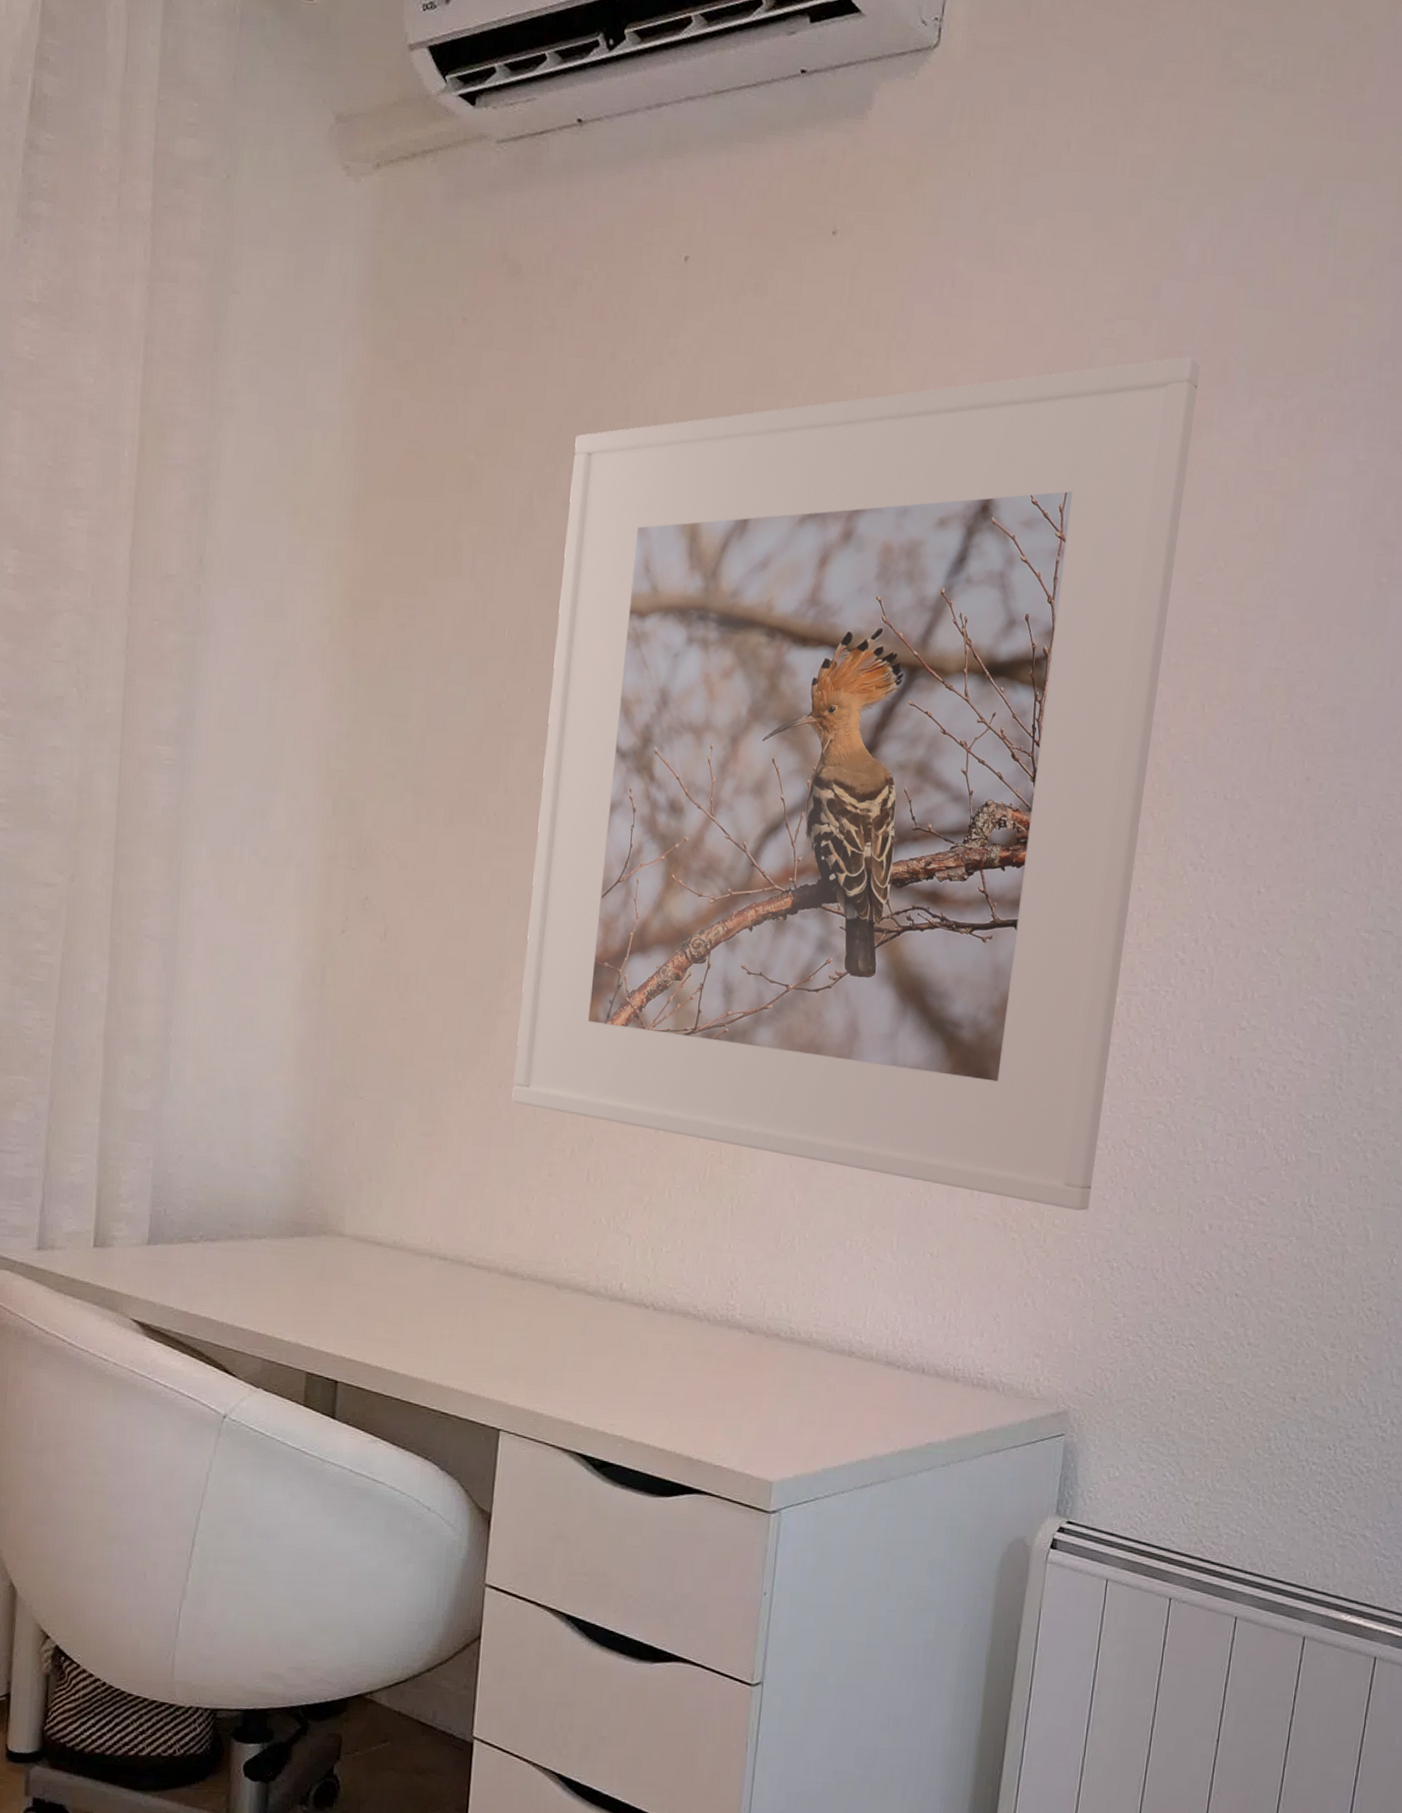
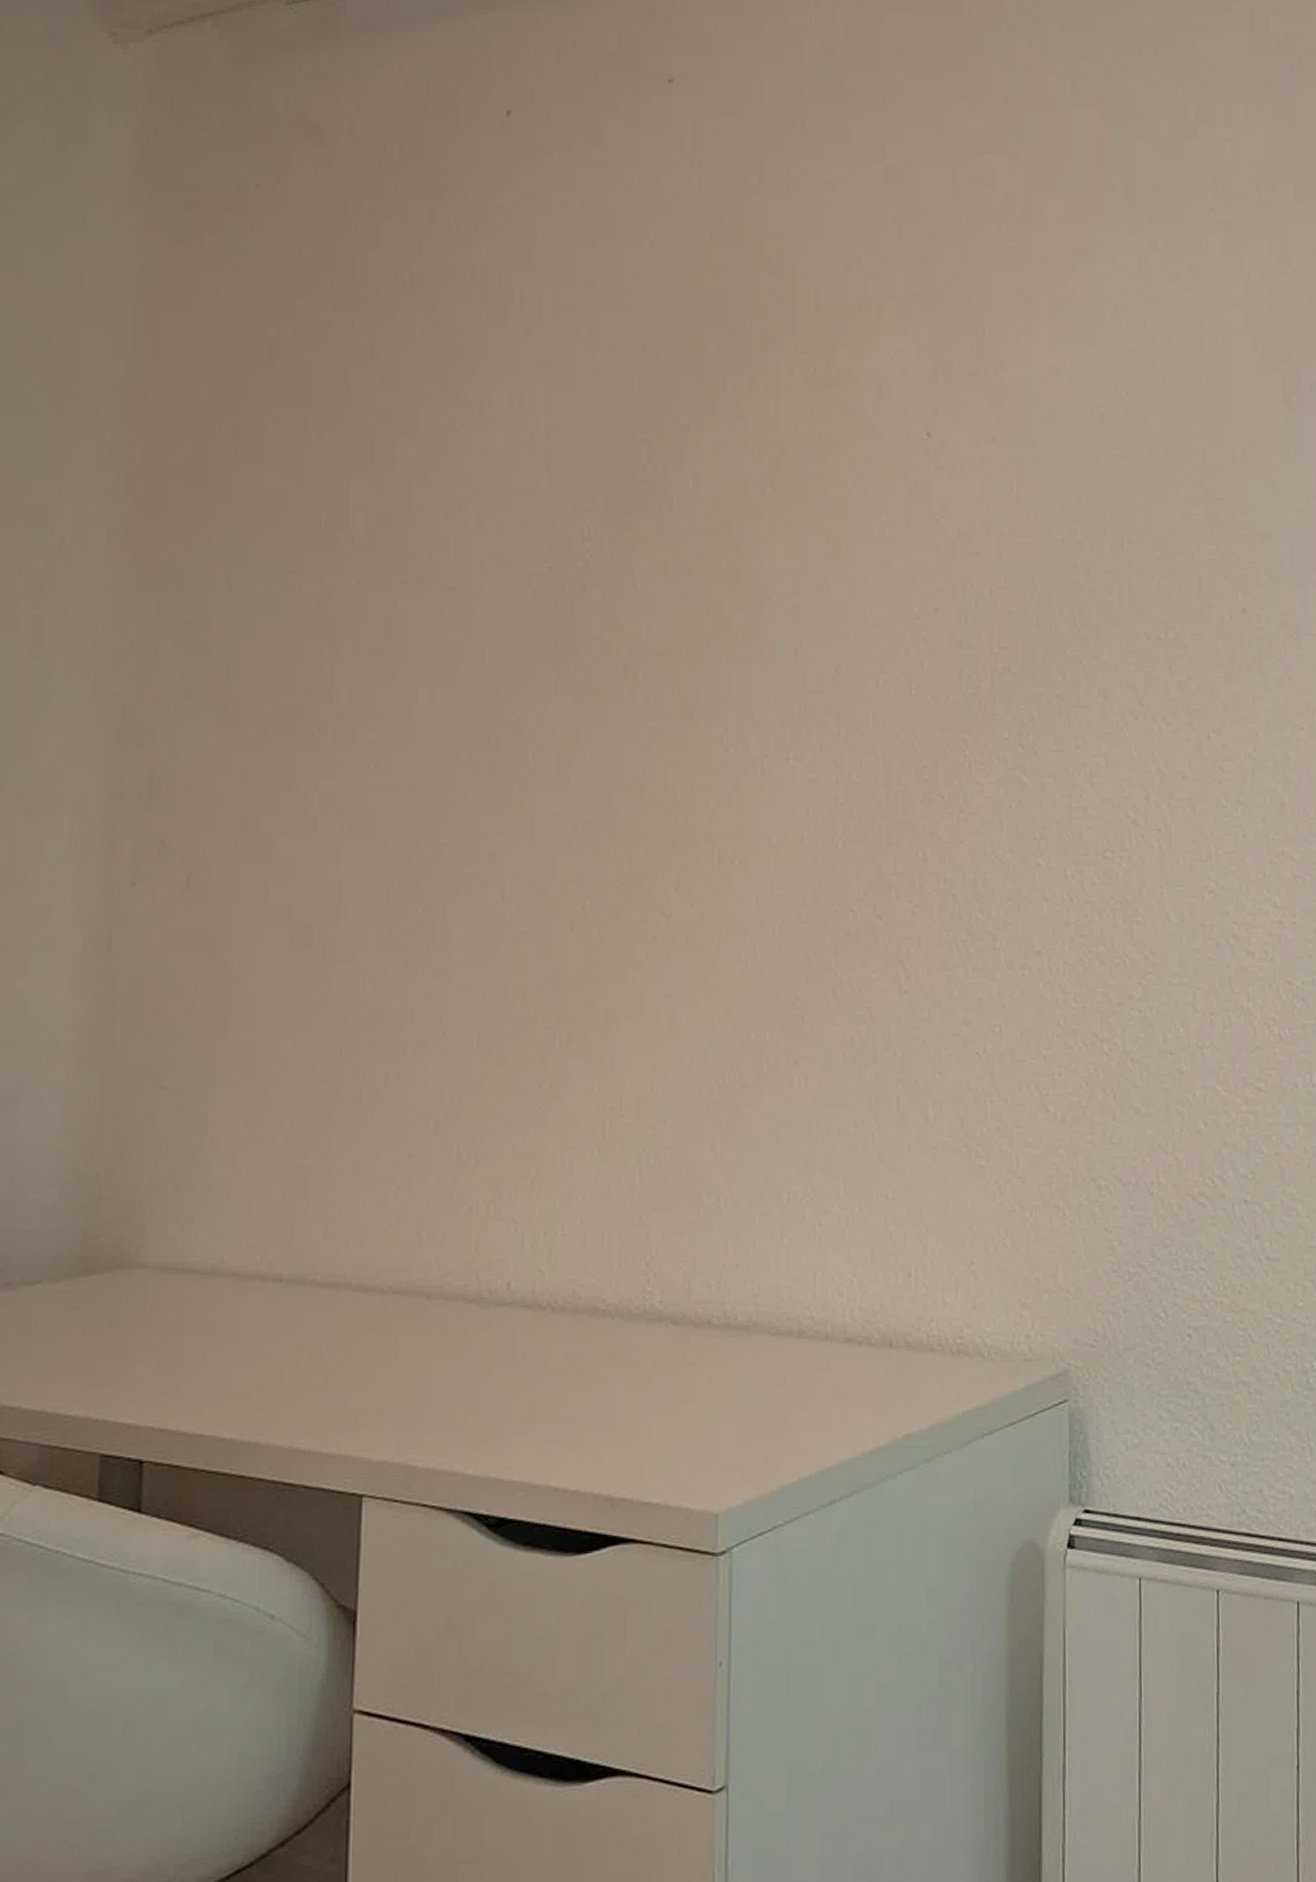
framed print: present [512,356,1200,1211] -> none [357,187,1075,1123]

